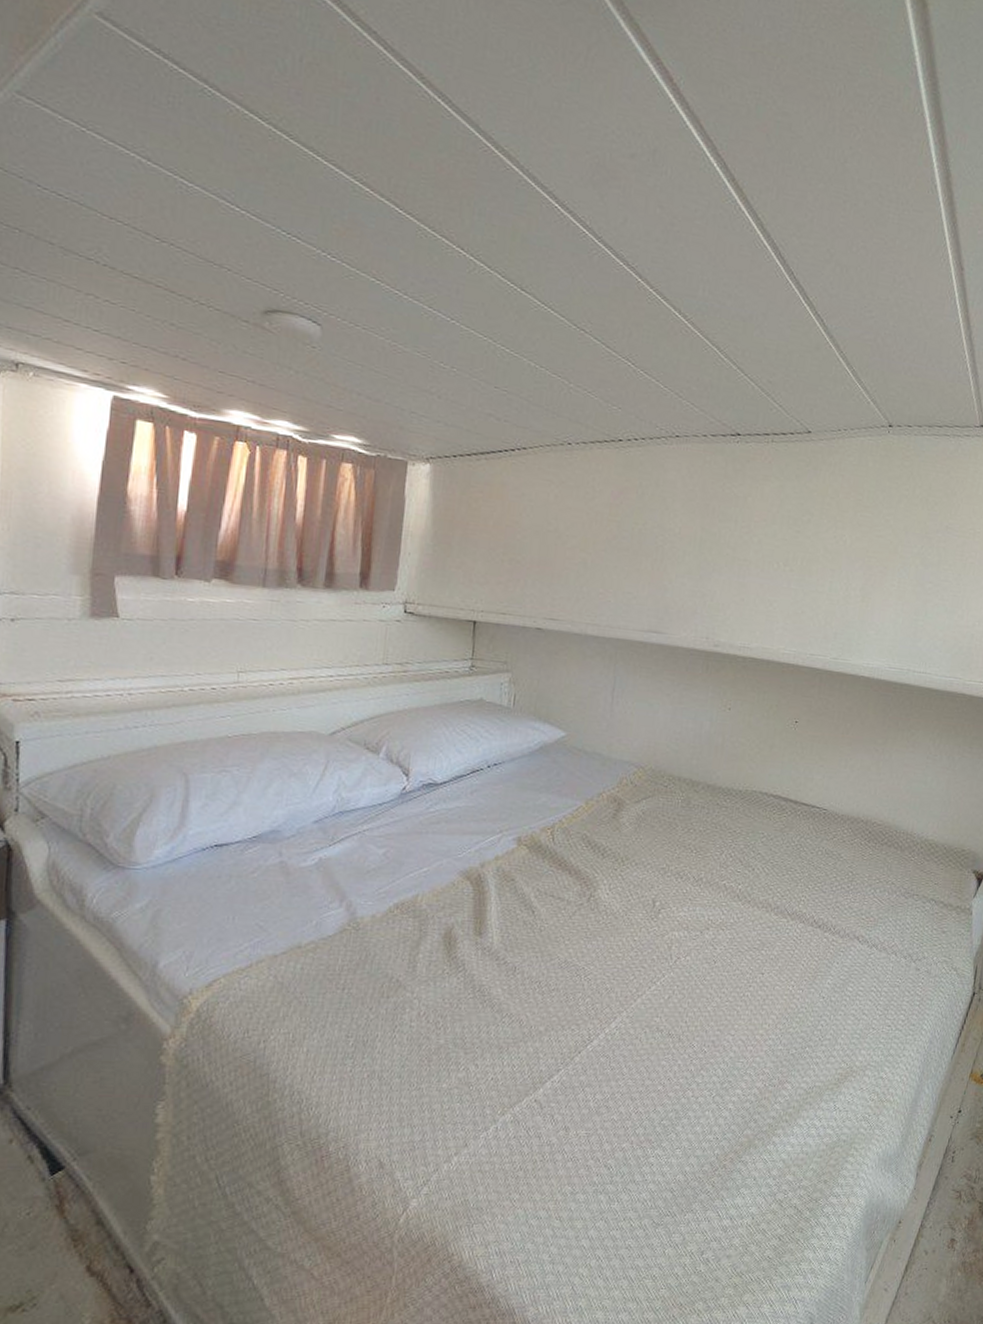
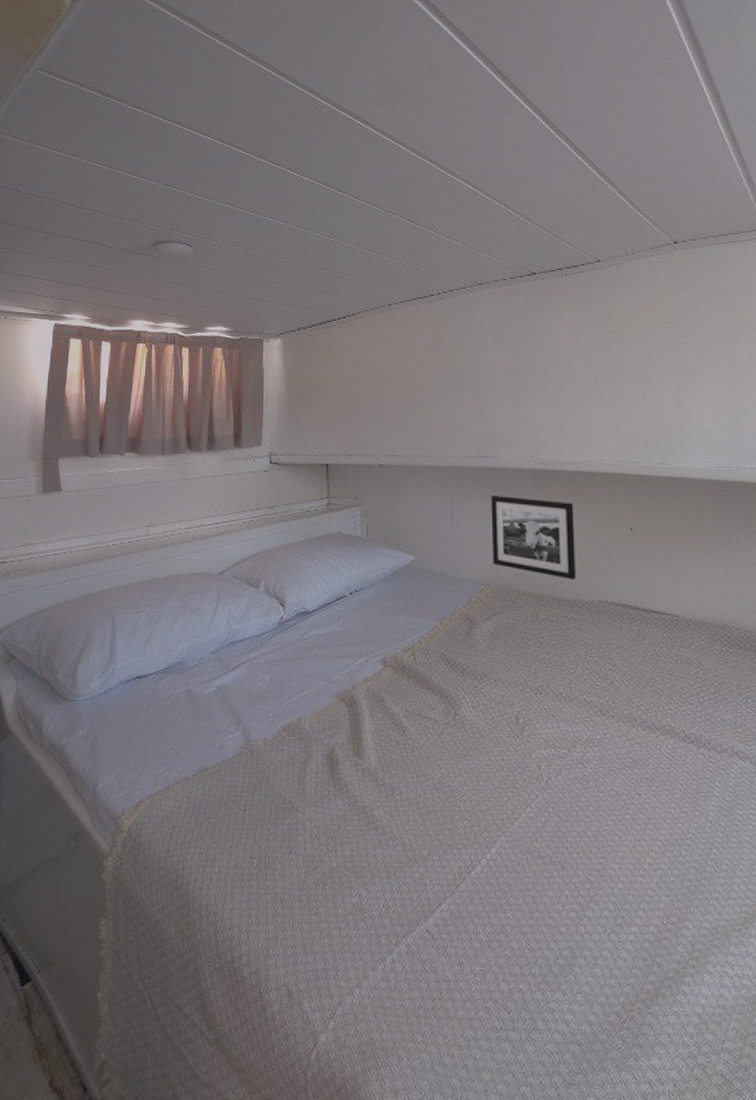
picture frame: none [650,674,743,768] -> present [491,496,576,579]

